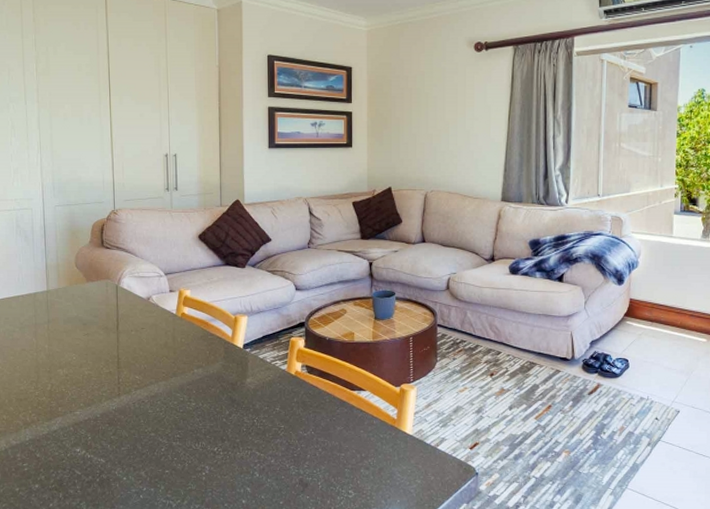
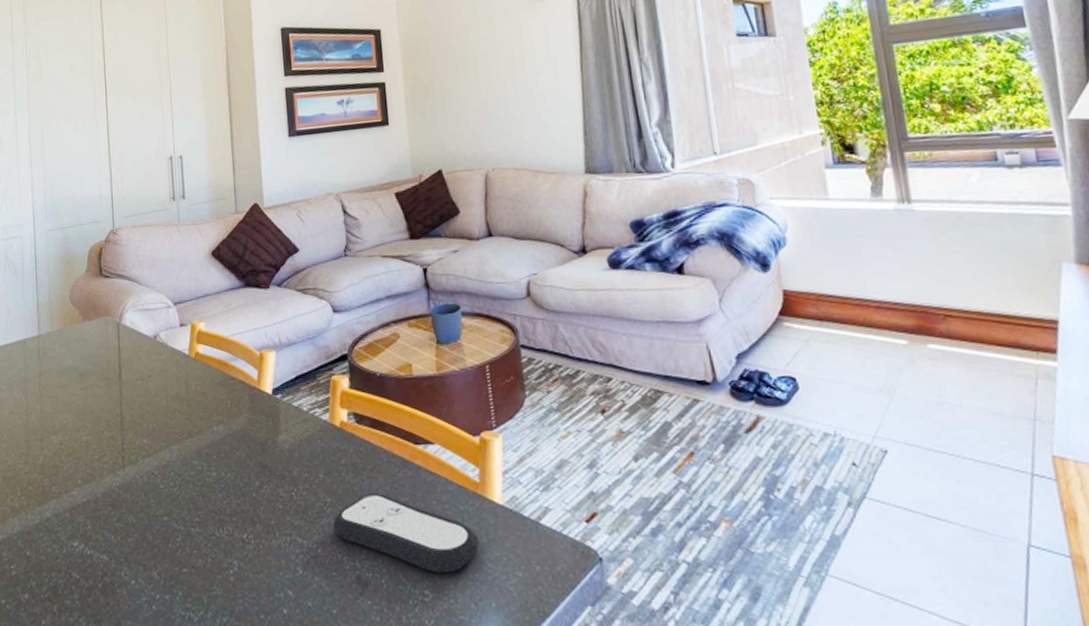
remote control: none [284,423,392,479] -> present [332,493,479,573]

